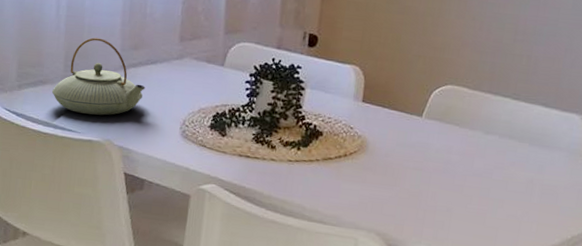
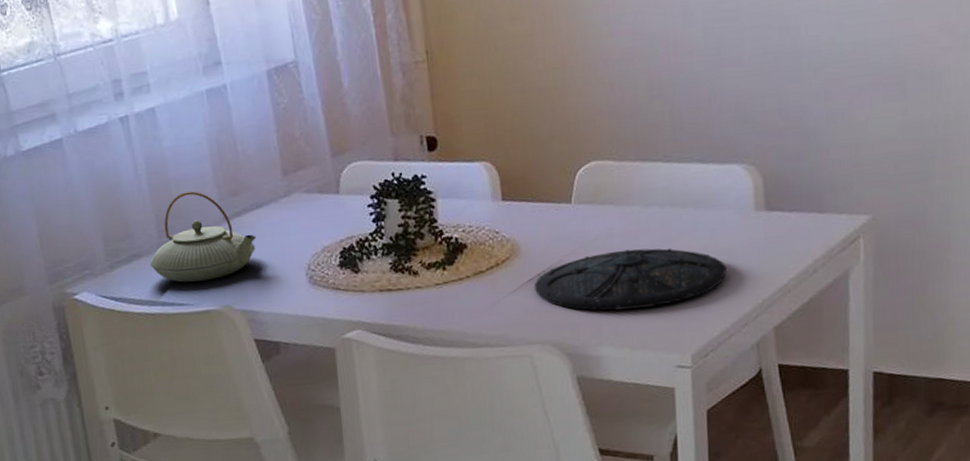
plate: none [373,165,547,222] -> present [534,247,728,311]

